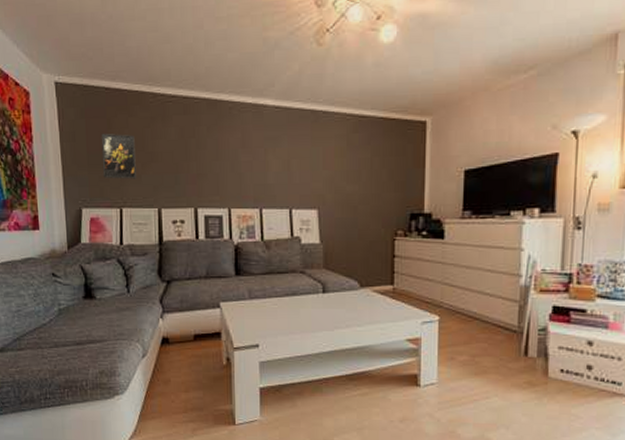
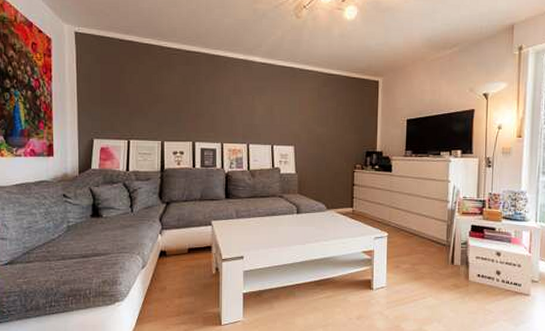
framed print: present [101,133,136,179] -> none [114,76,143,116]

